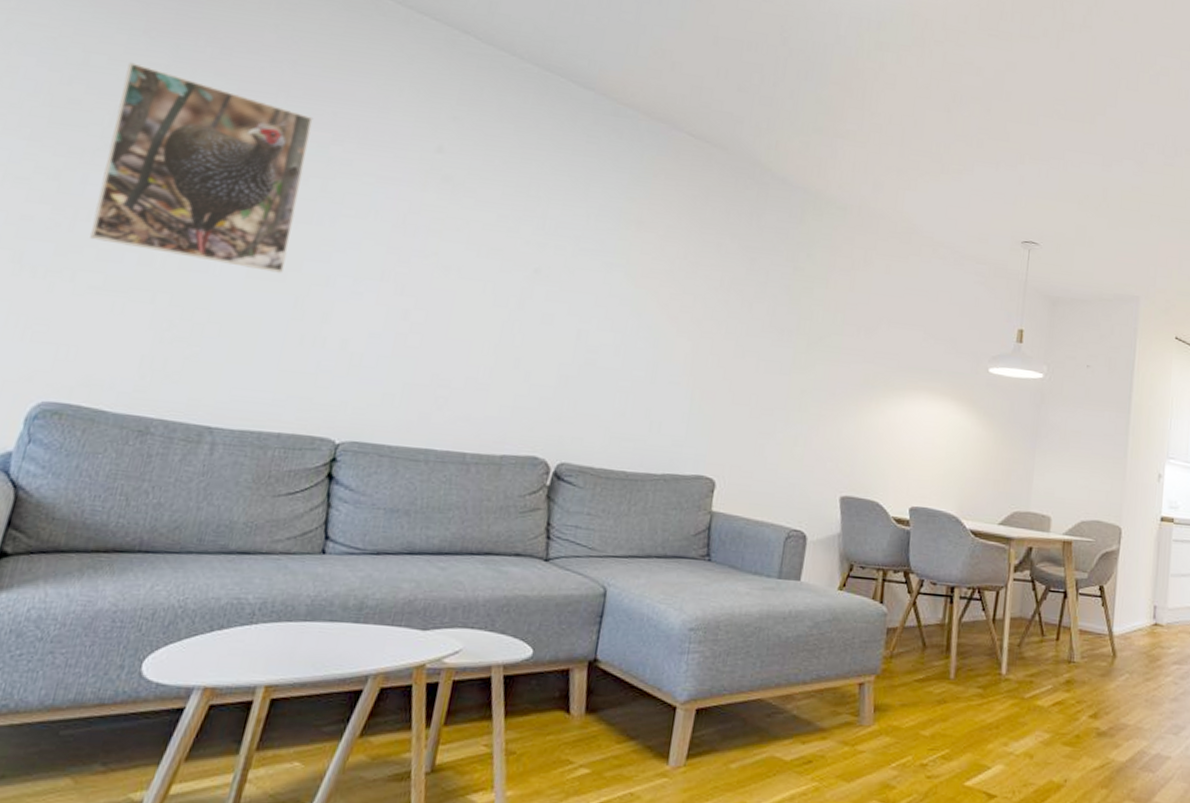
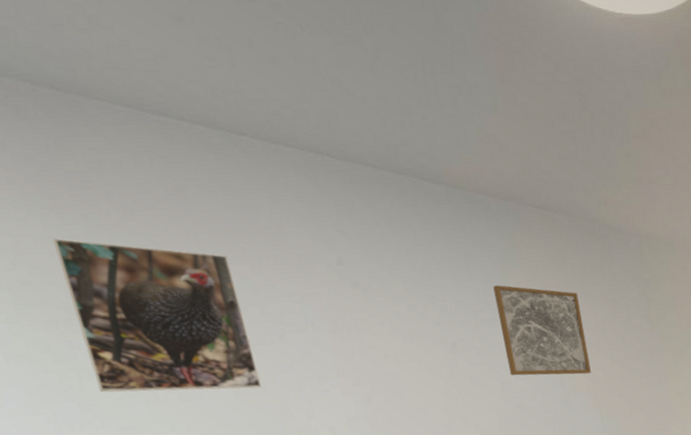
wall art: none [593,212,710,342] -> present [493,285,591,376]

